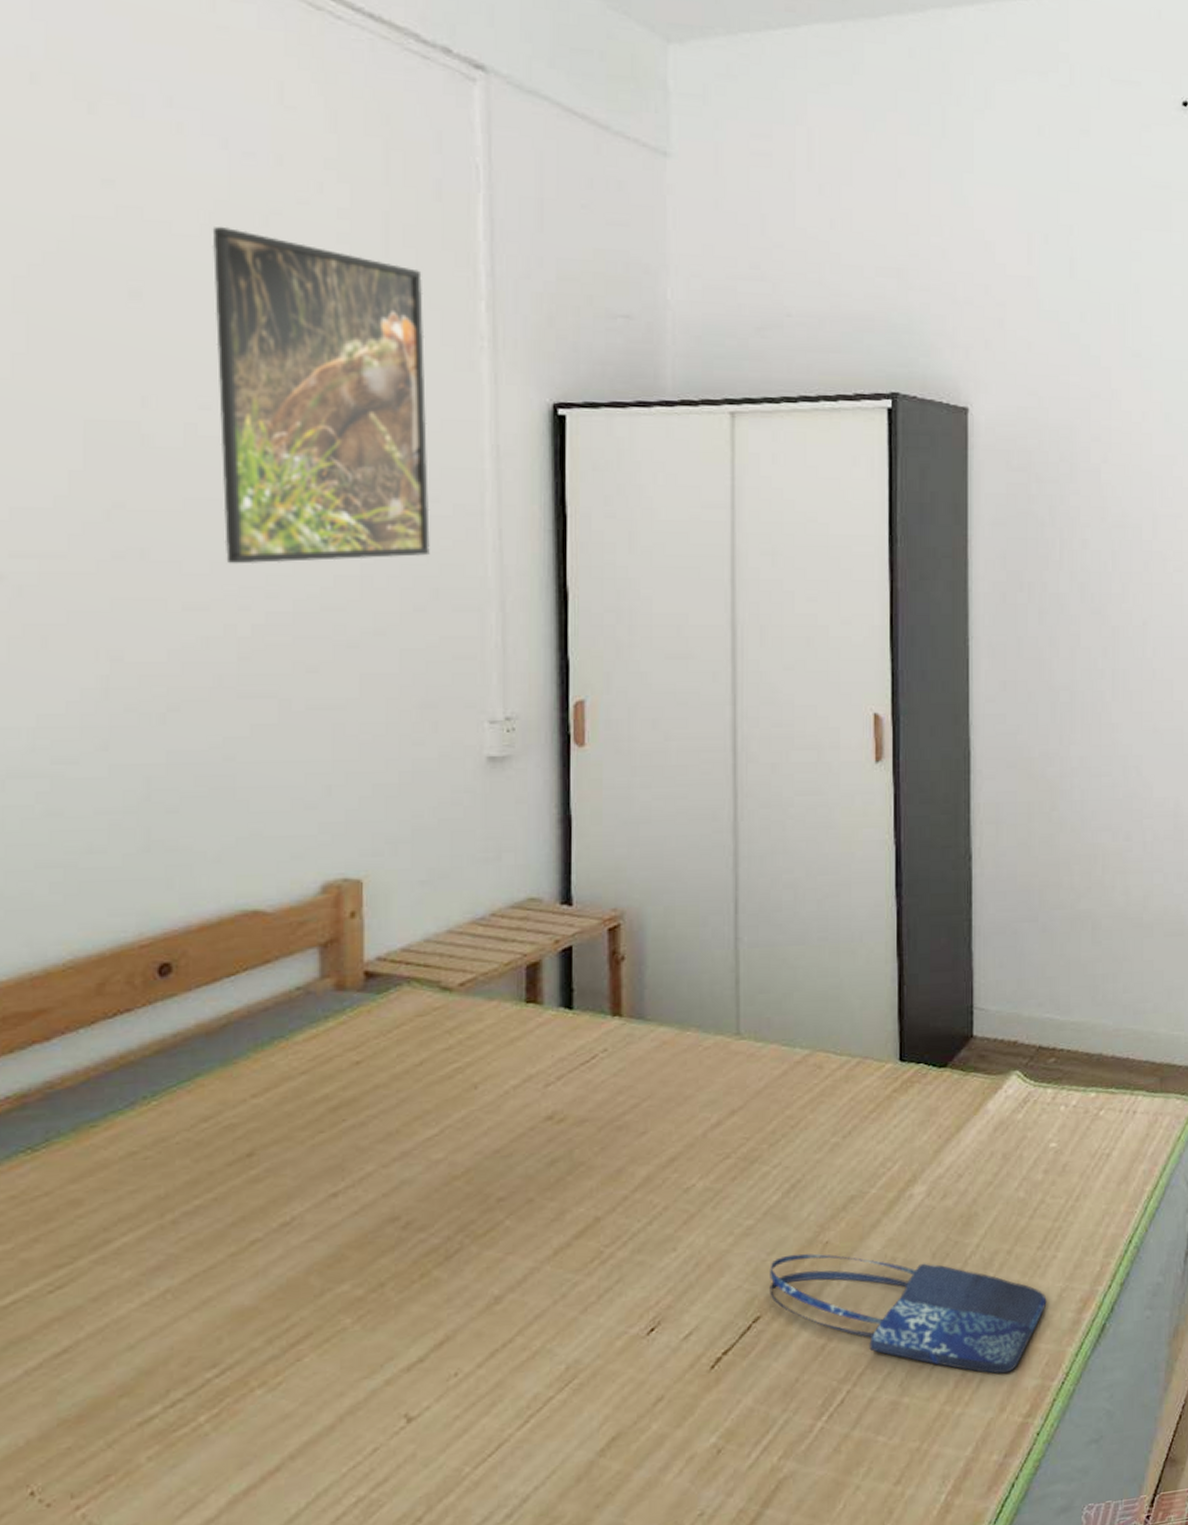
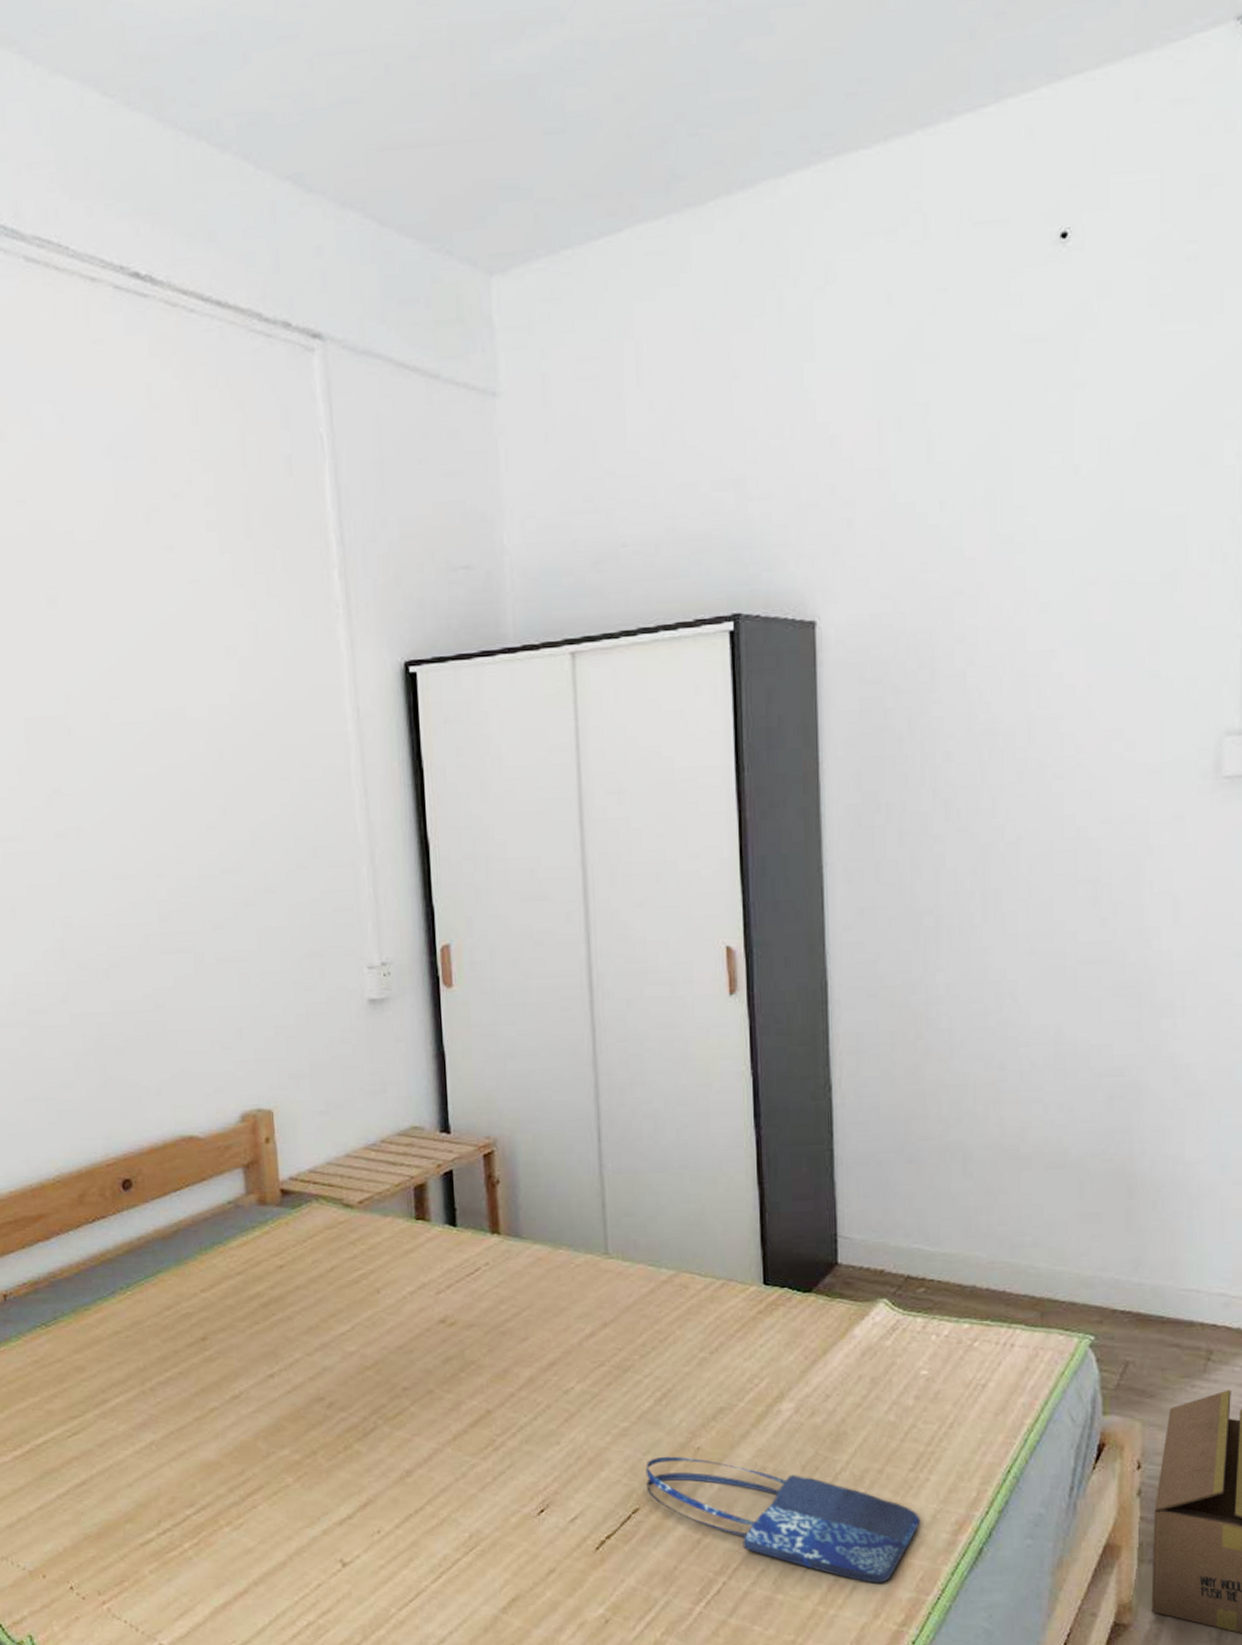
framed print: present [212,226,430,565] -> none [105,528,306,837]

